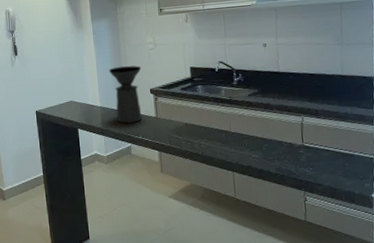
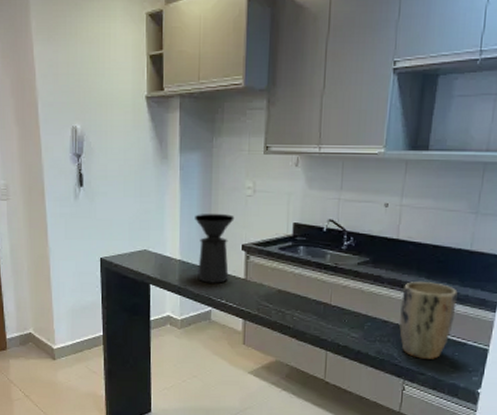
plant pot: none [290,105,339,172] -> present [399,282,458,359]

